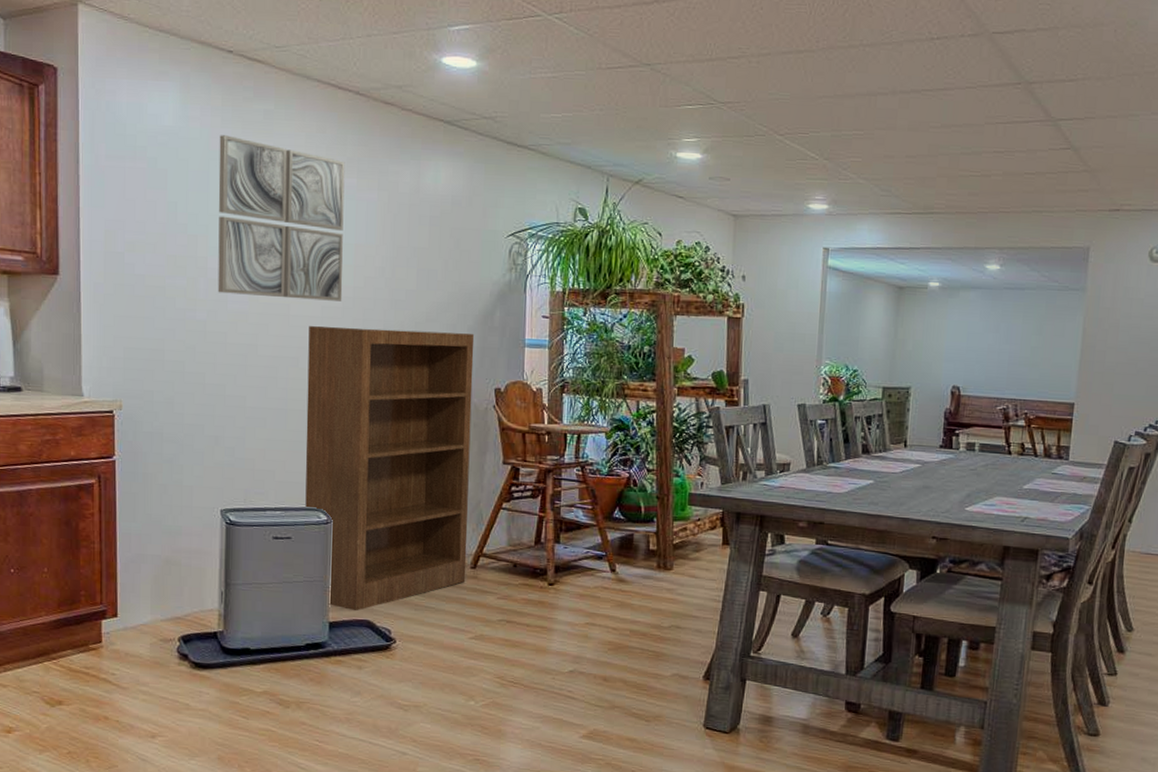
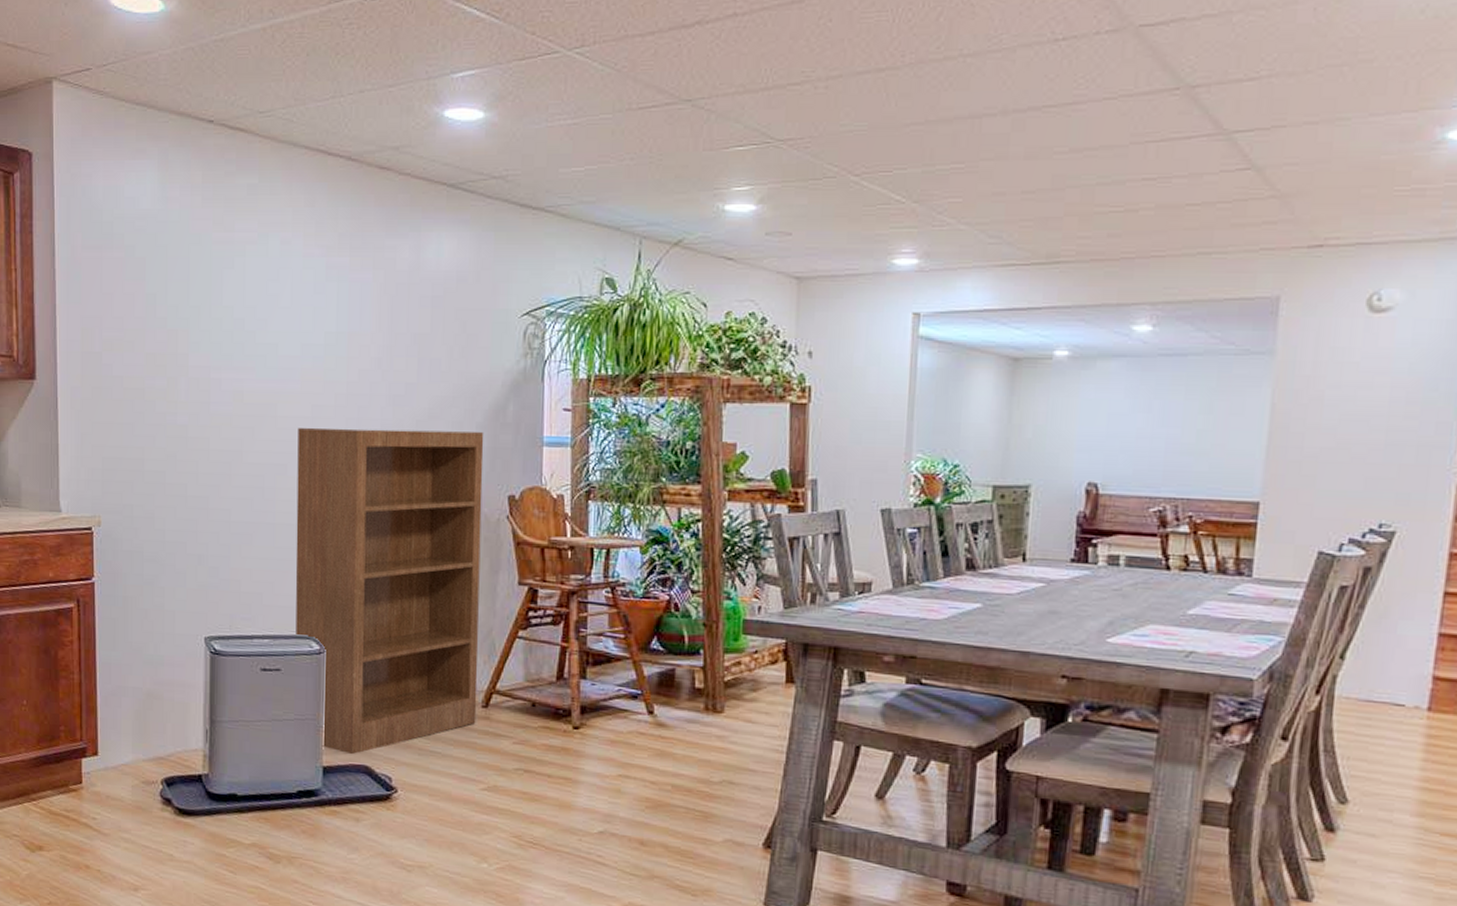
wall art: present [217,135,345,301] -> none [199,216,336,399]

